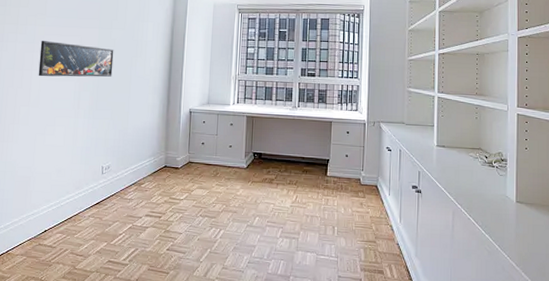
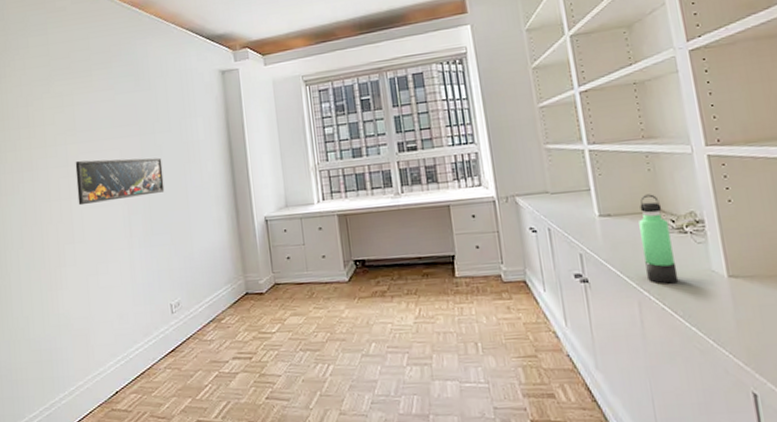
thermos bottle: none [461,135,483,202] -> present [639,194,679,284]

